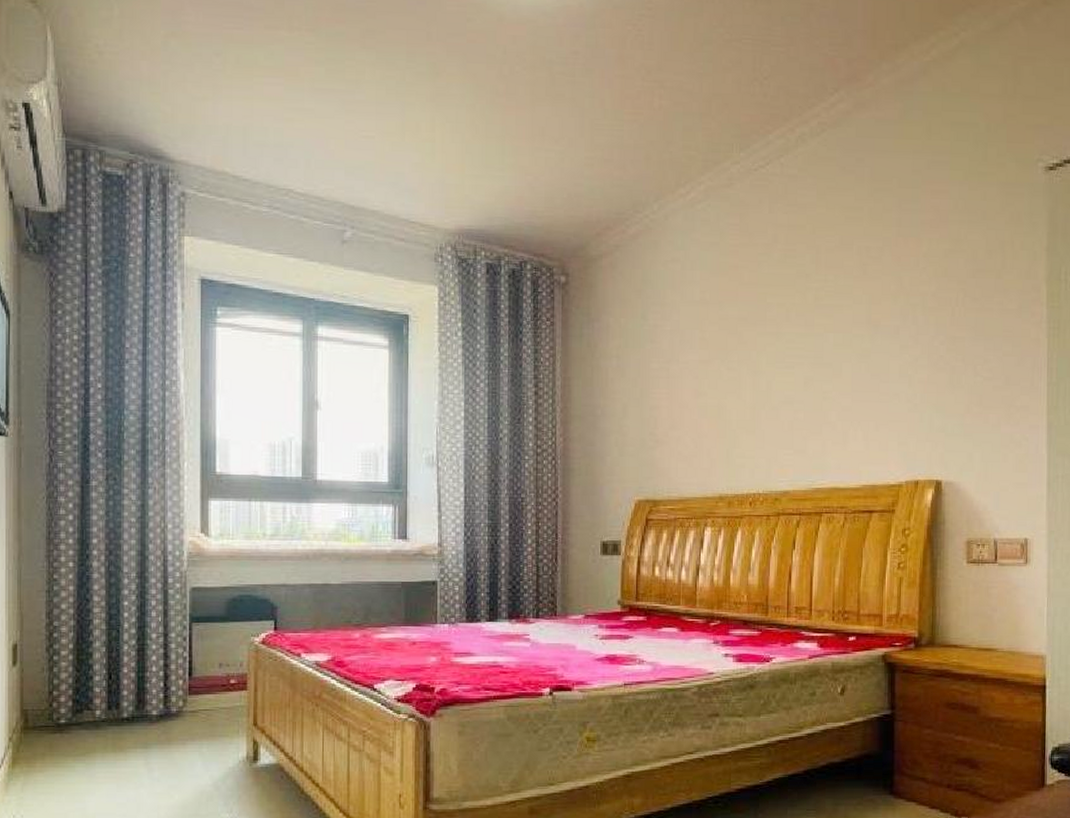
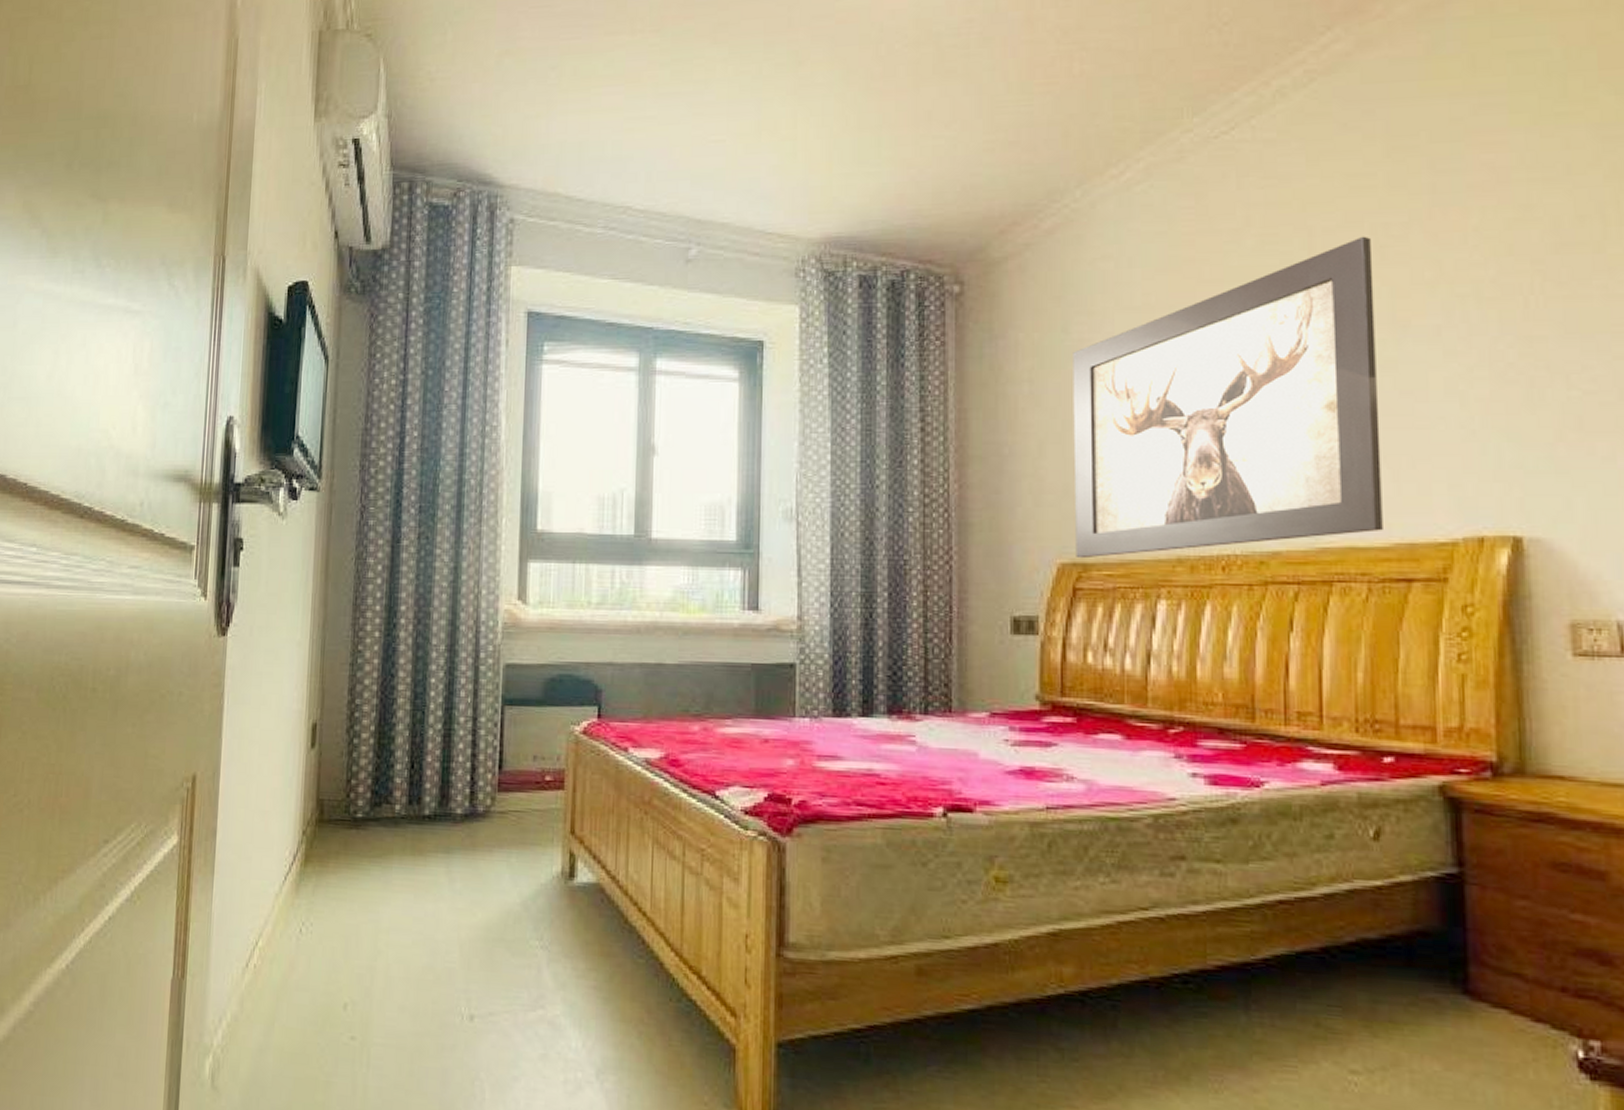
wall art: none [648,255,858,497] -> present [1073,236,1383,559]

